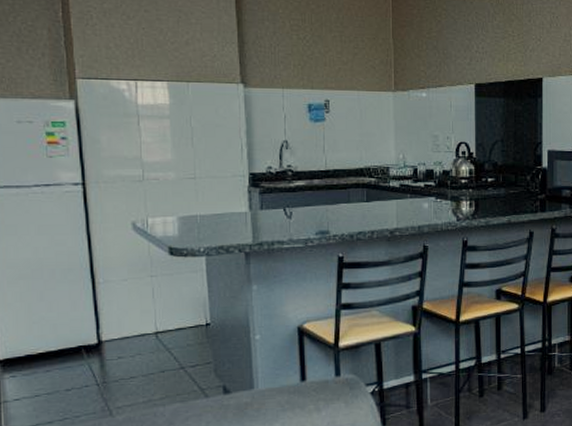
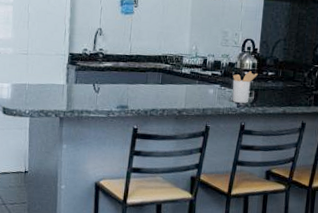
utensil holder: none [449,178,477,216] -> present [232,71,258,103]

